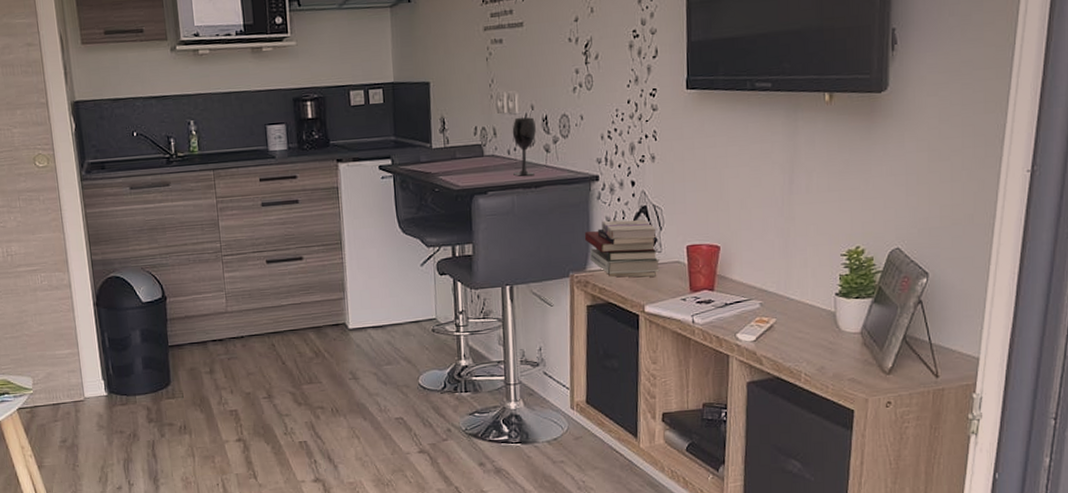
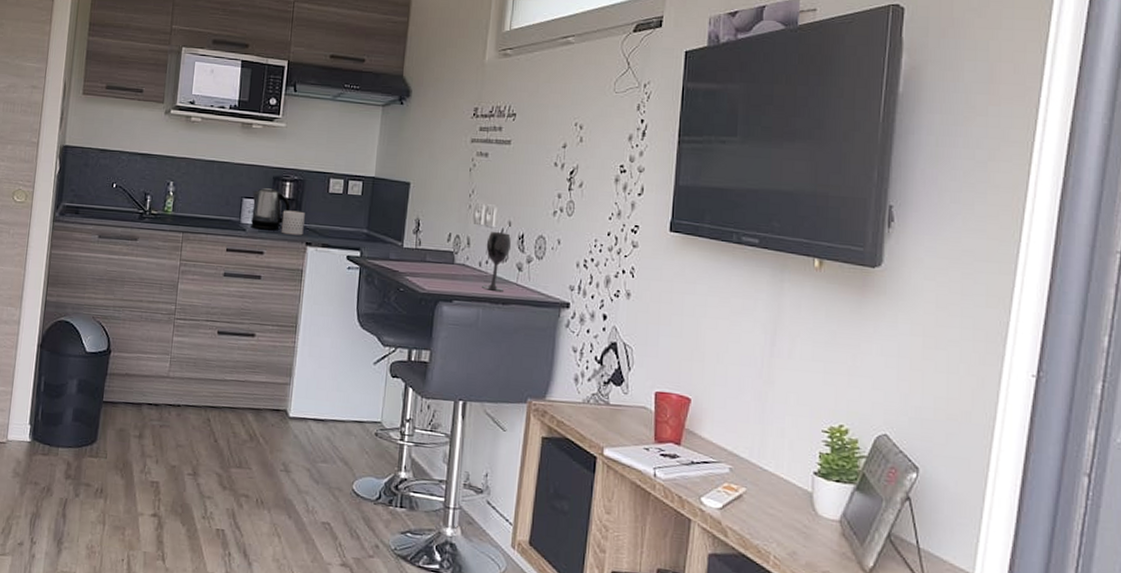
kettle: none [275,111,316,155] -> present [251,188,291,231]
mug: none [308,129,333,155] -> present [281,210,305,236]
books: present [584,219,660,278] -> none [547,350,625,419]

